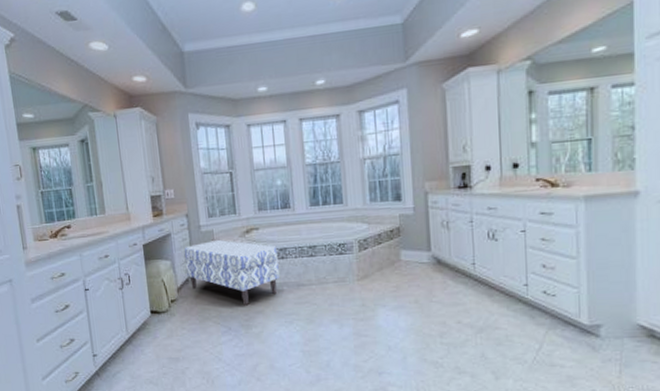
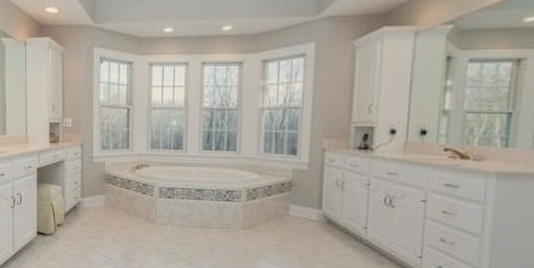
bench: present [184,240,279,306] -> none [74,172,165,239]

